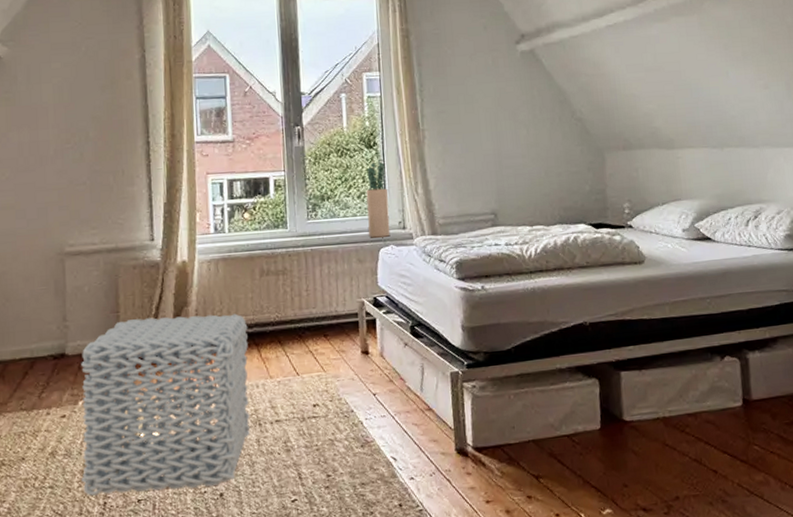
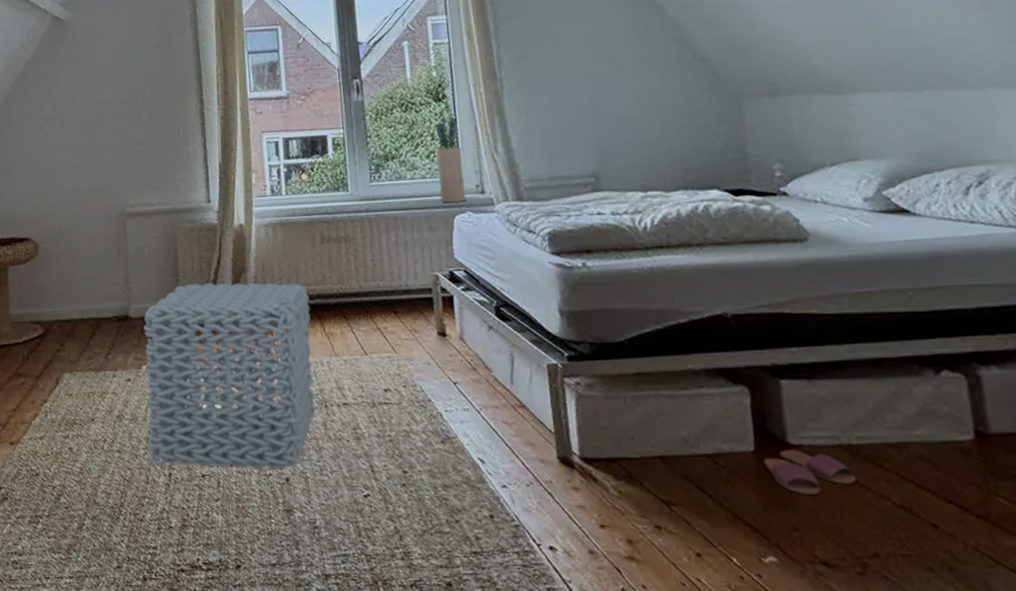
slippers: none [606,424,667,459] -> present [763,449,856,494]

